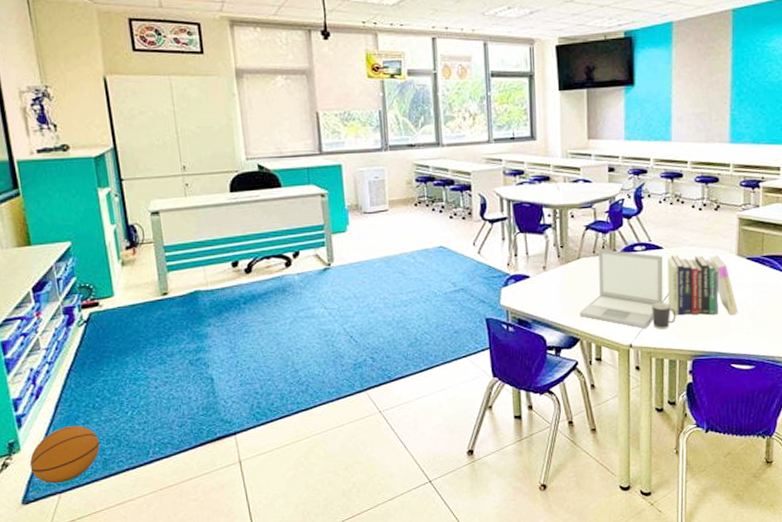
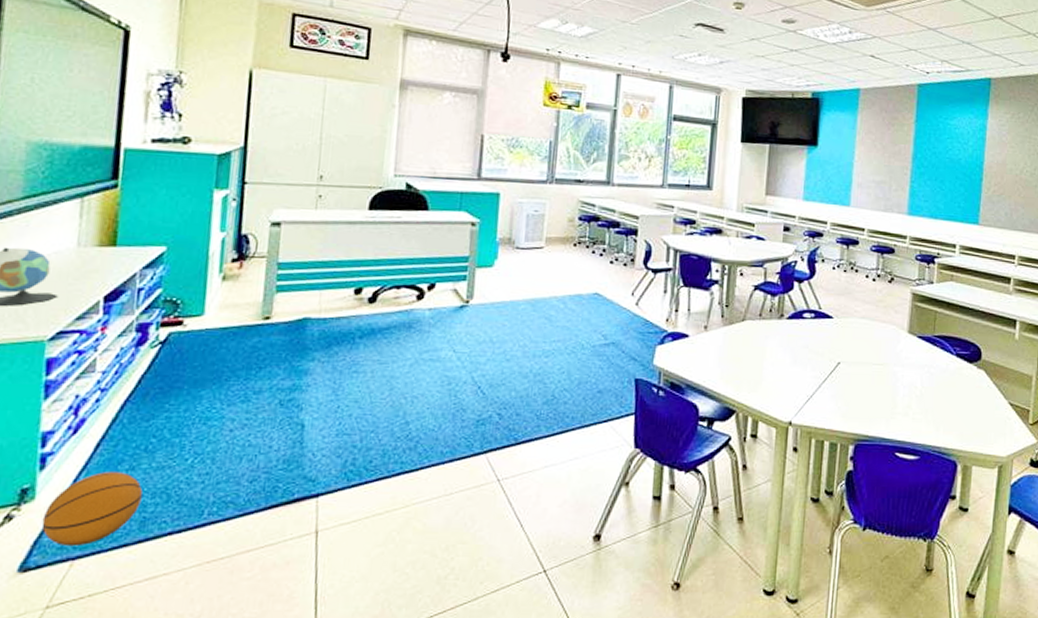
laptop: present [579,249,663,328] -> none [738,313,832,404]
mug: present [652,302,676,330] -> none [815,376,842,408]
books: present [668,255,739,316] -> none [834,326,907,398]

